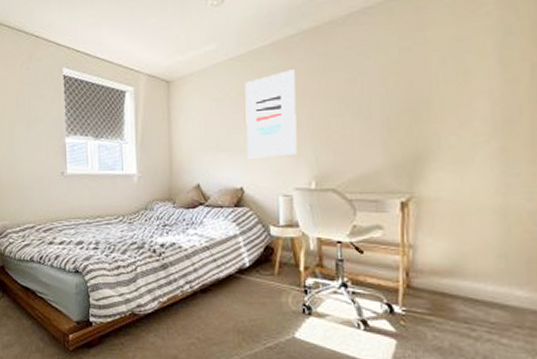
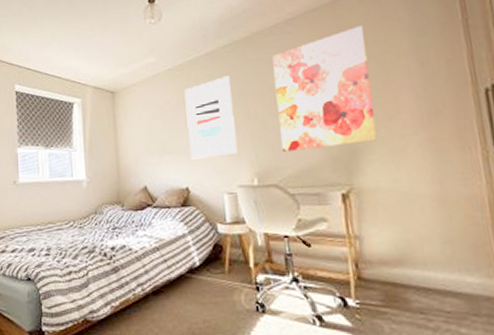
wall art: none [342,19,446,155] -> present [272,26,377,152]

